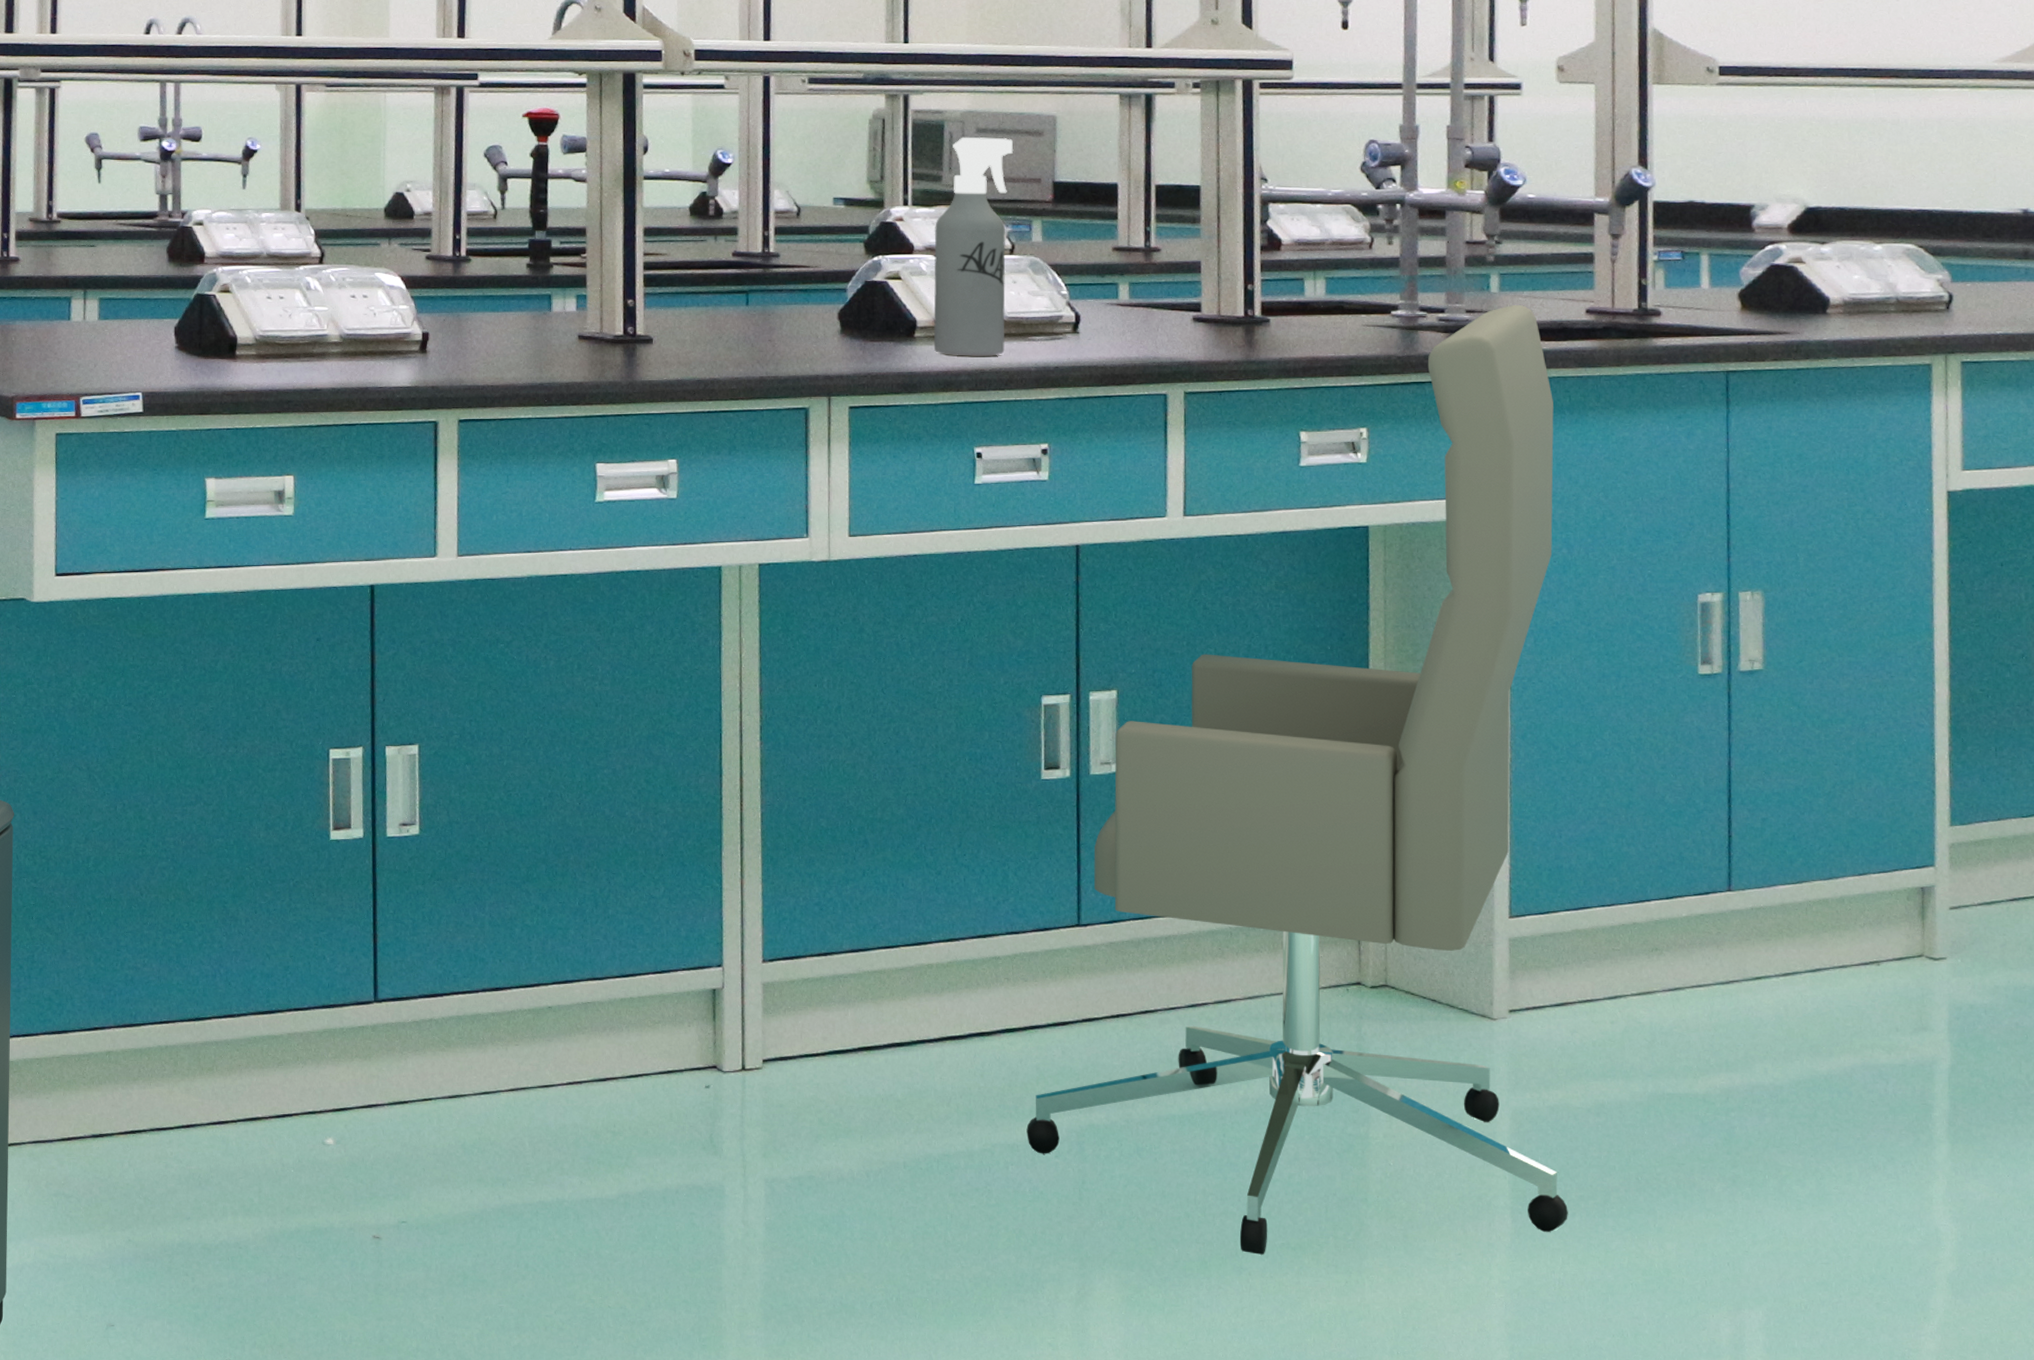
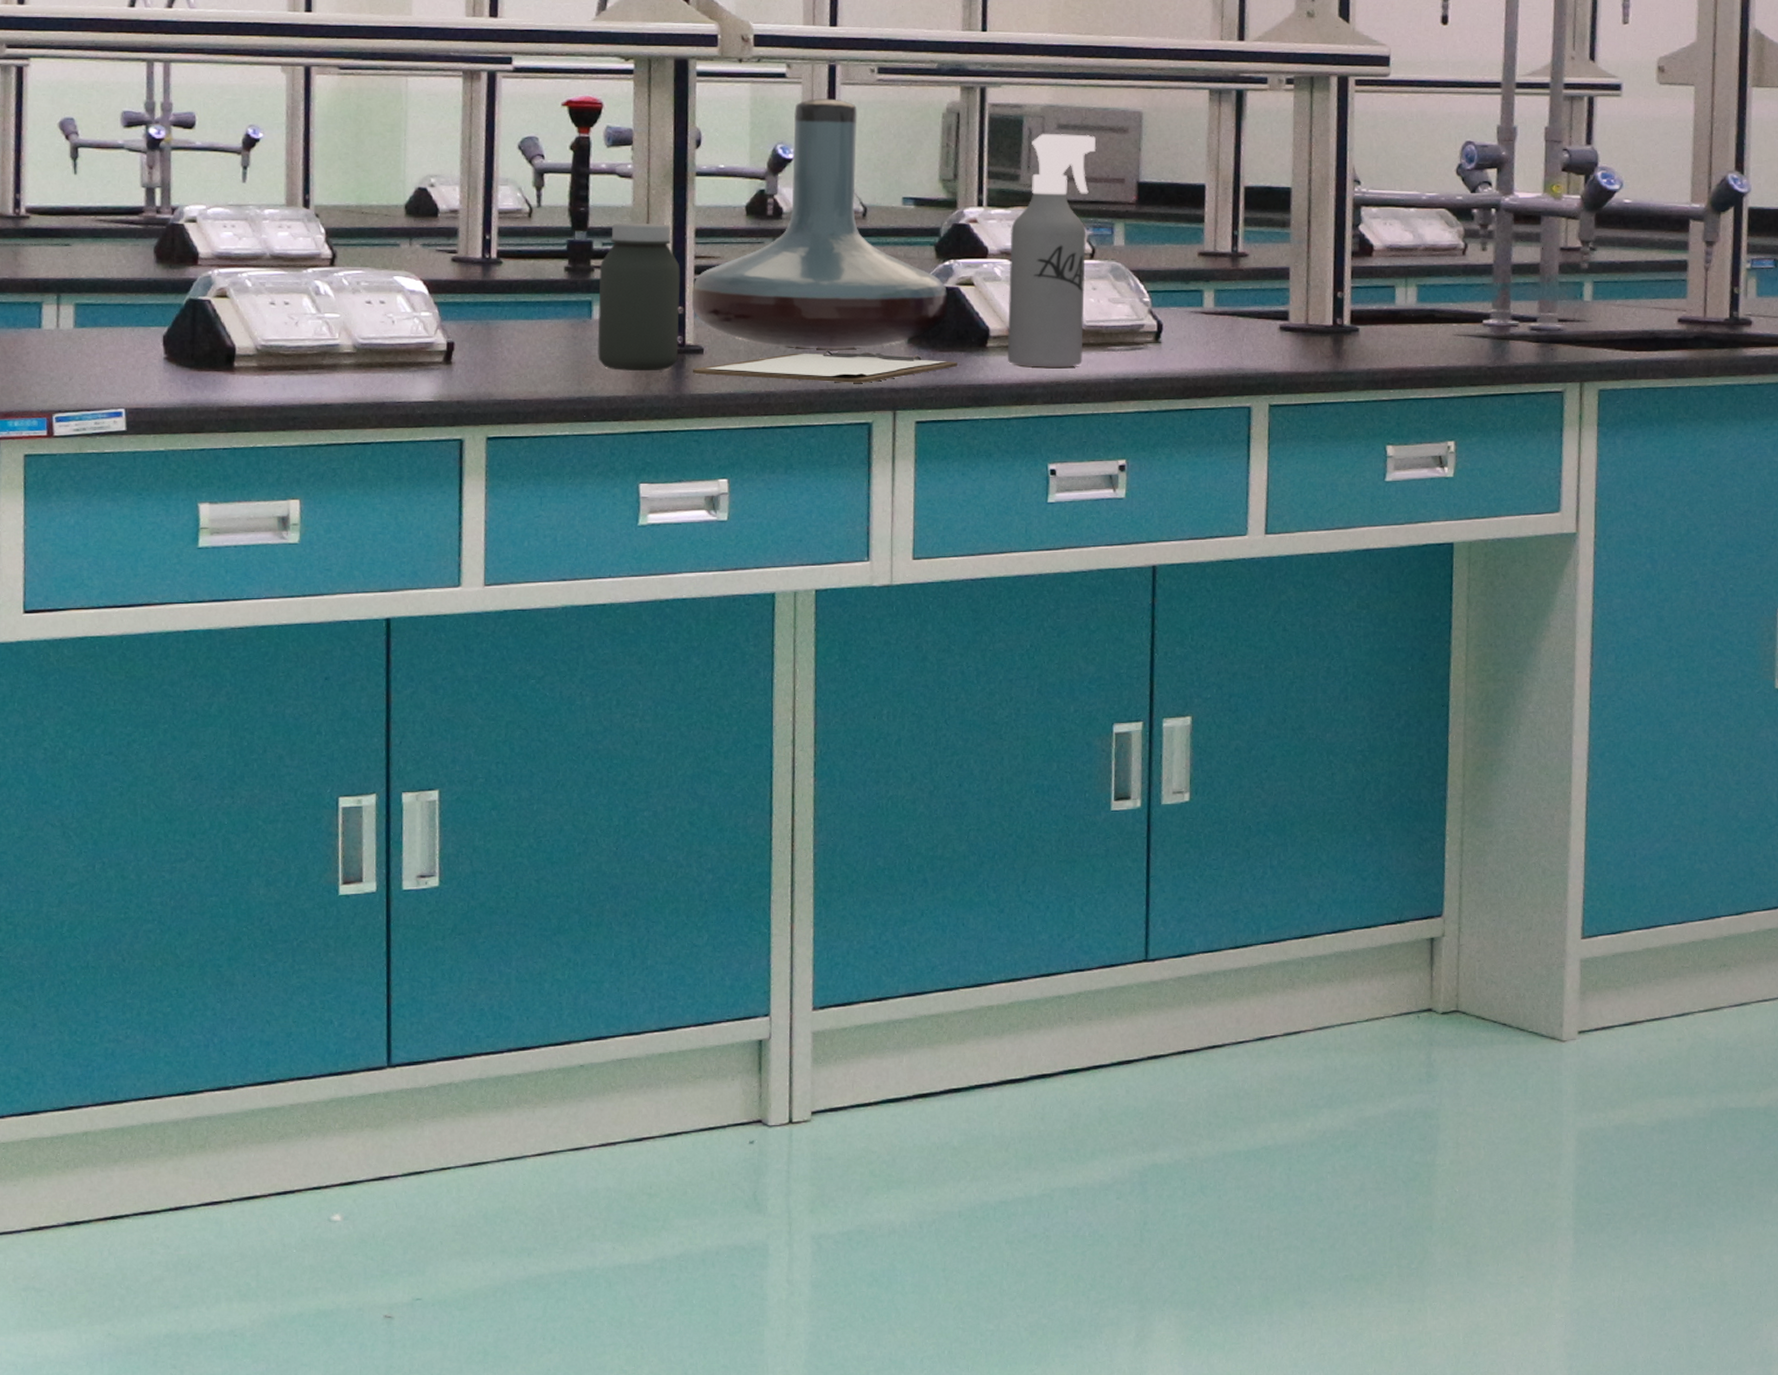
jar: none [556,223,631,360] -> present [597,223,680,372]
flask: none [641,107,878,338] -> present [691,98,949,348]
clipboard: none [642,340,887,371] -> present [692,350,957,383]
office chair: present [1026,305,1568,1255] -> none [1087,314,1642,1288]

